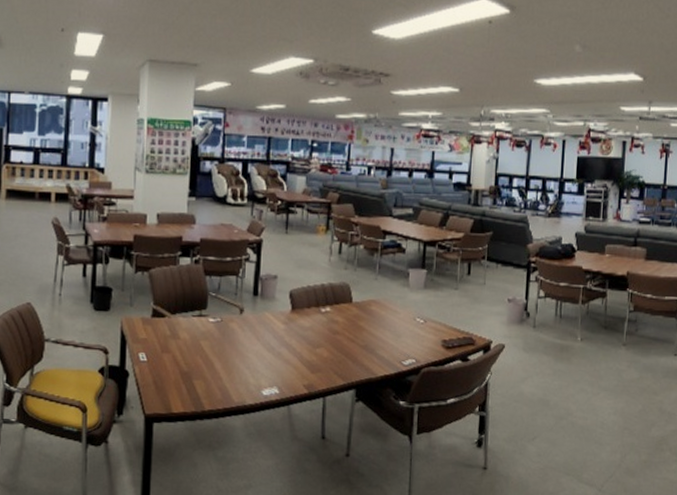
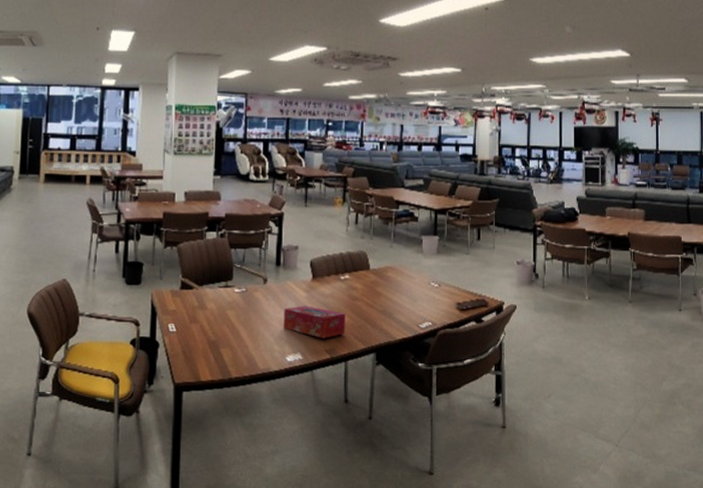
tissue box: none [260,338,325,373] -> present [283,305,346,338]

